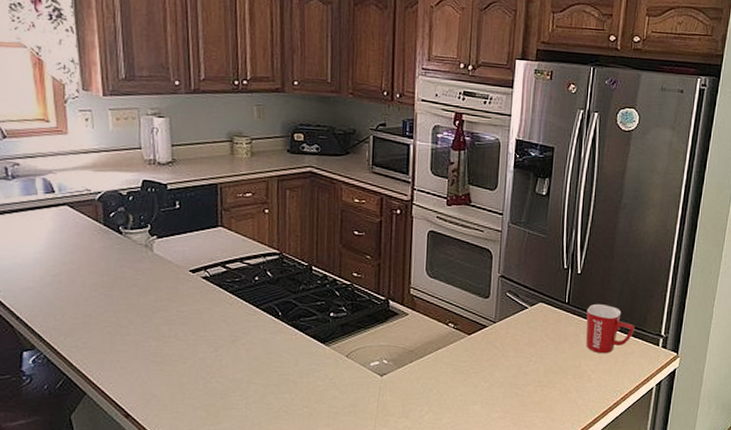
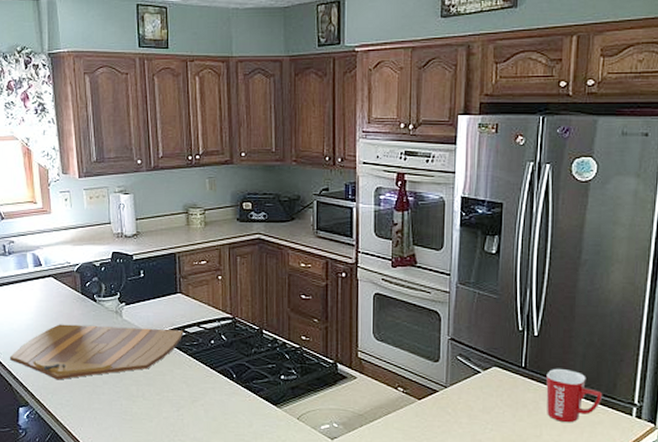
cutting board: none [11,258,225,320] -> present [9,324,184,380]

